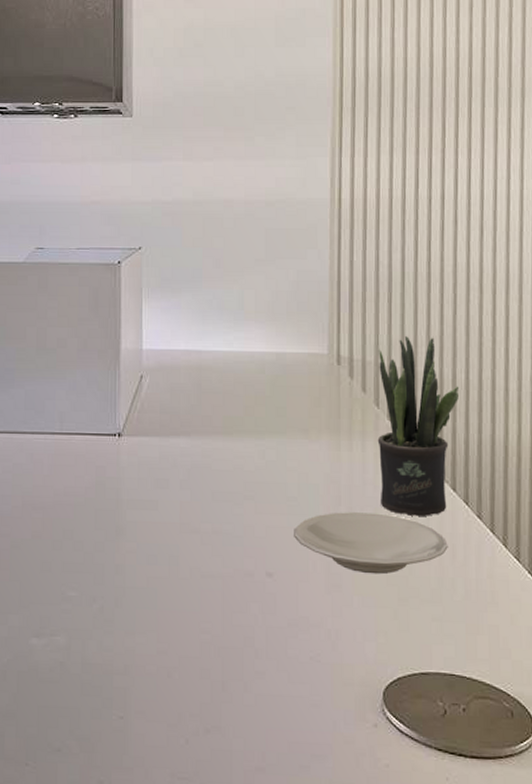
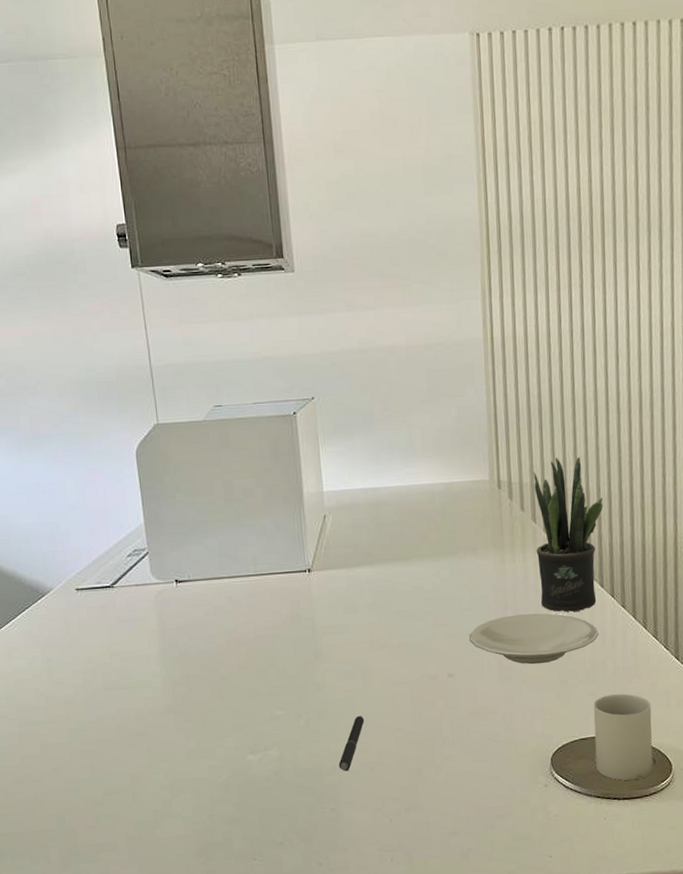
pen: none [132,609,167,674] -> present [338,715,365,772]
cup: none [438,623,510,735] -> present [593,693,653,781]

